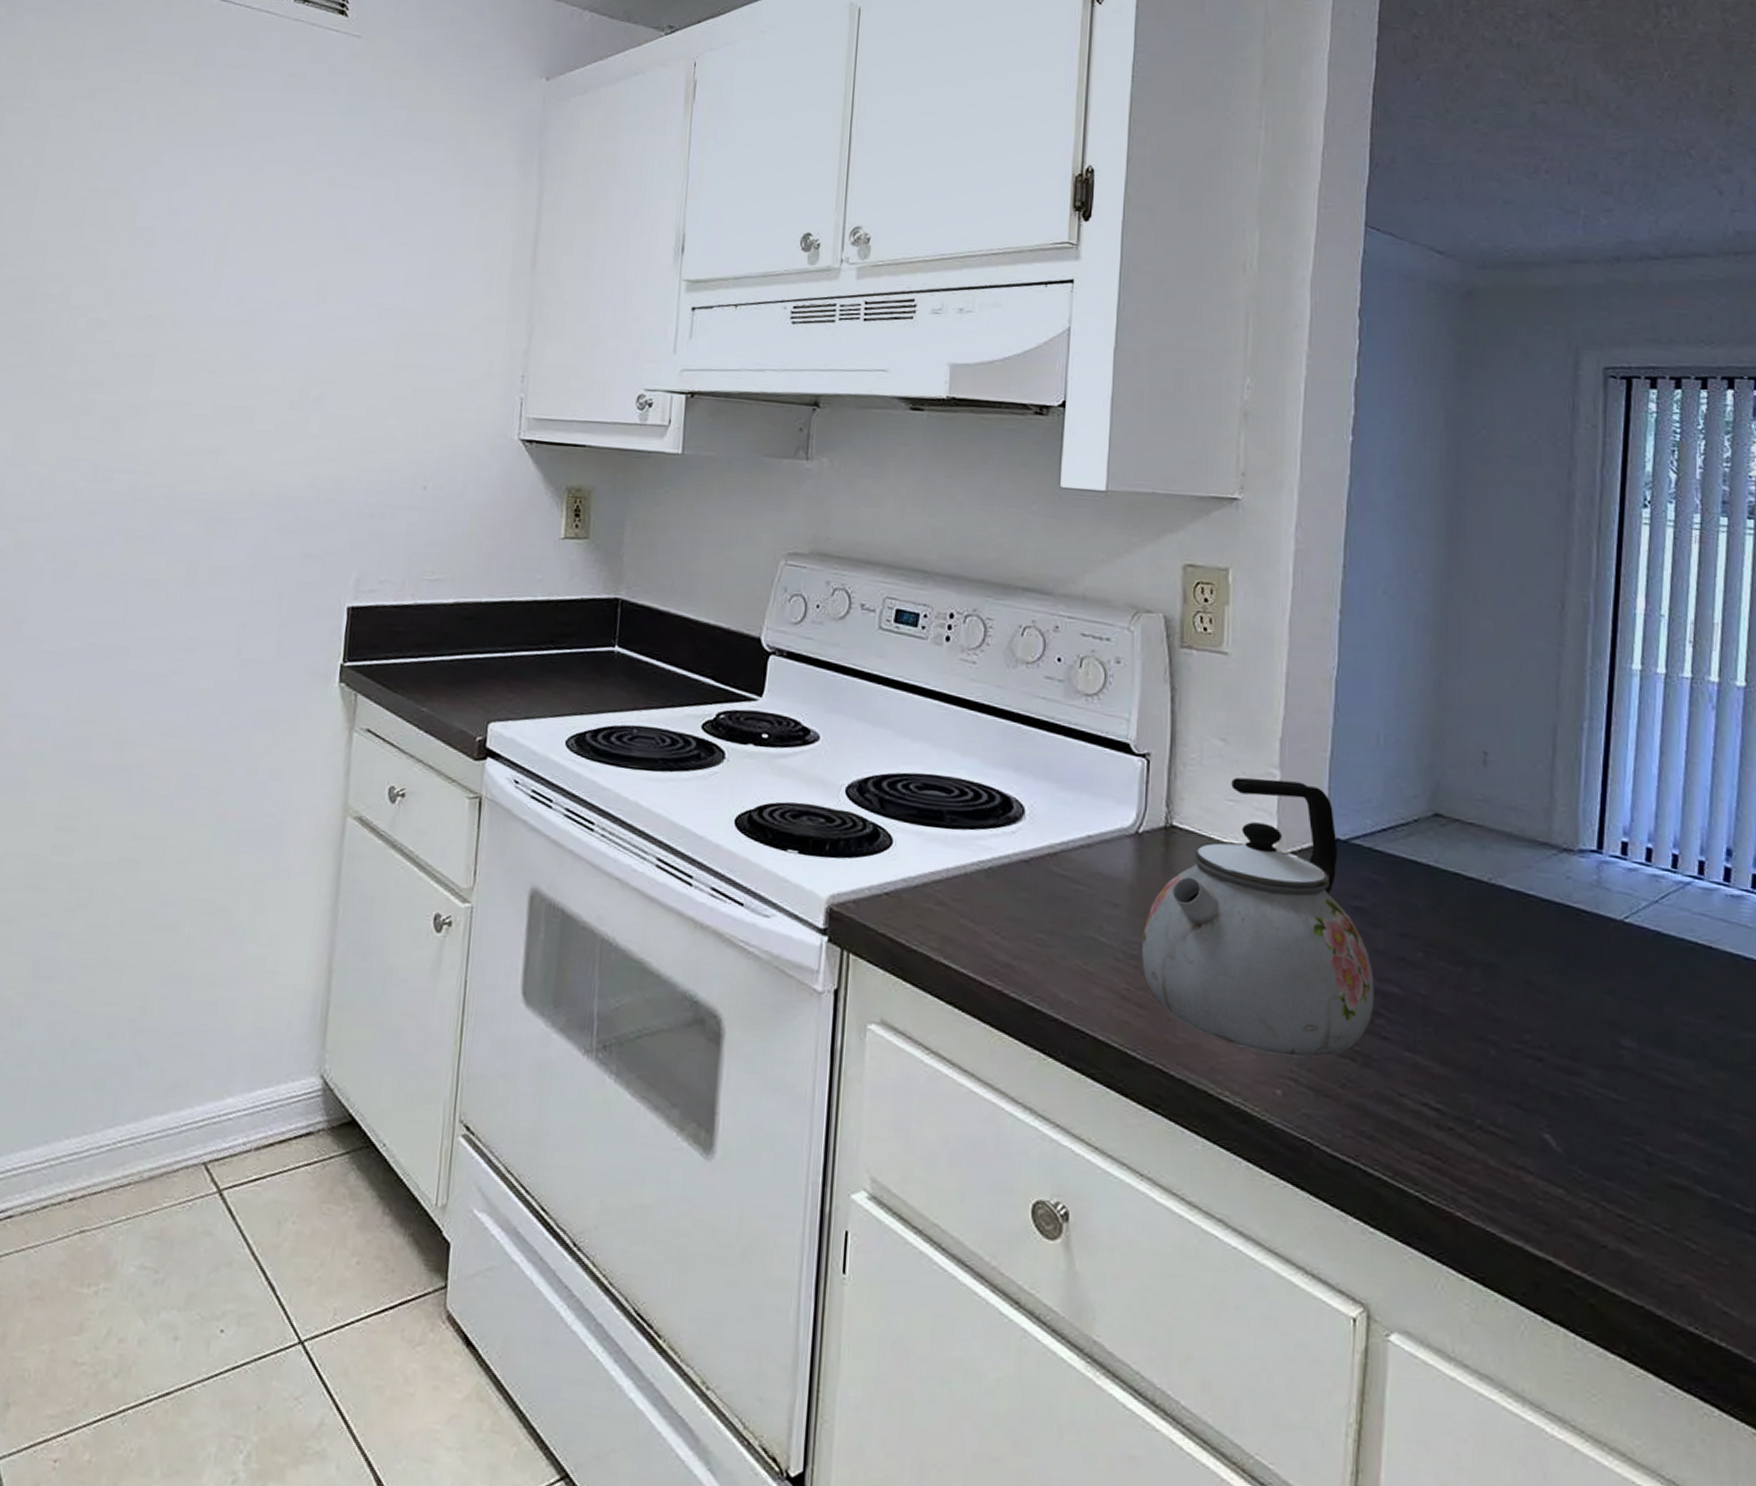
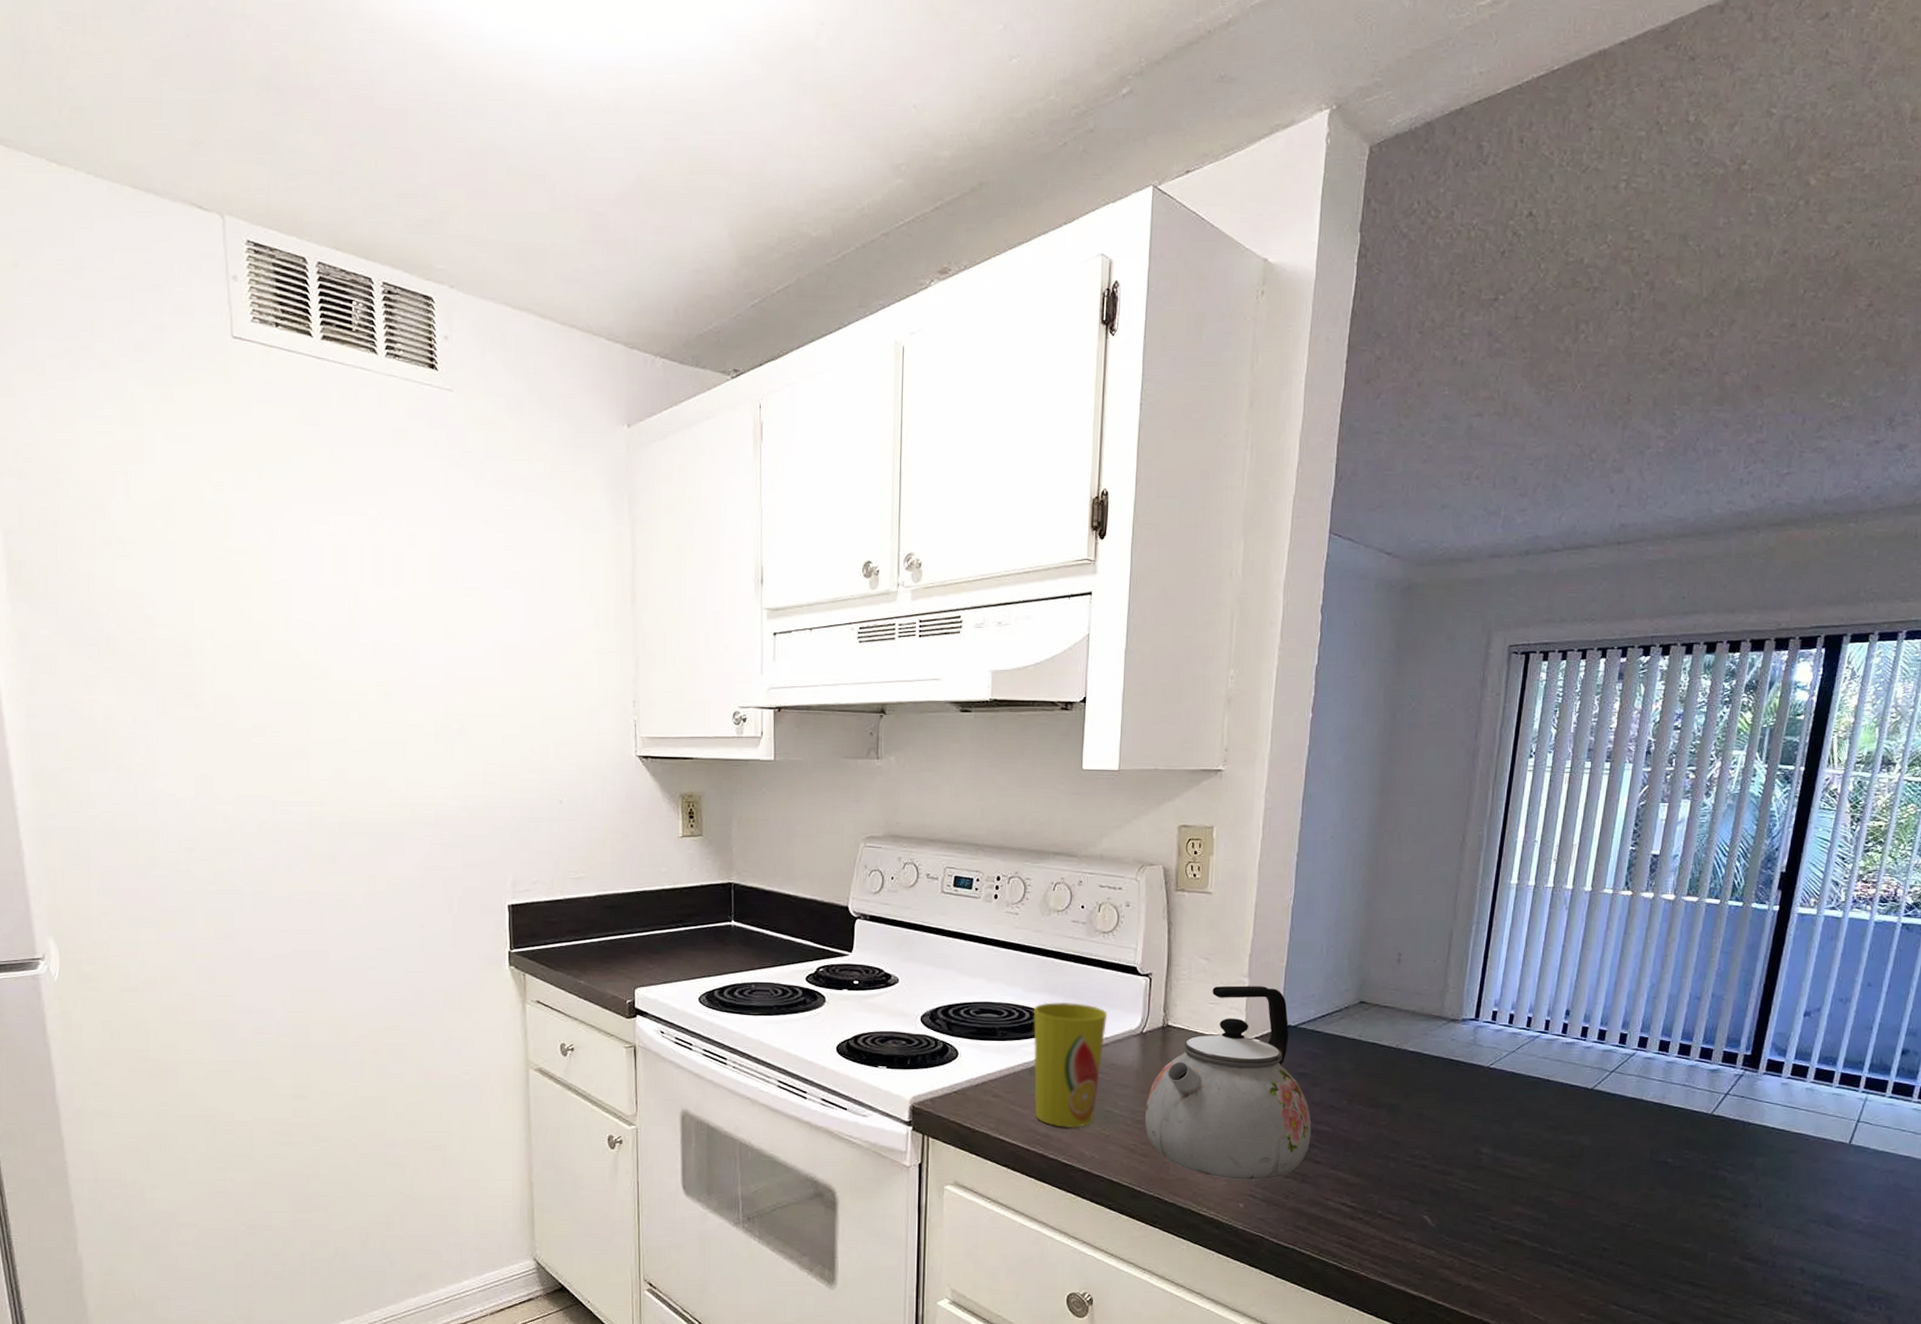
cup: none [991,781,1092,958] -> present [1033,1001,1108,1128]

